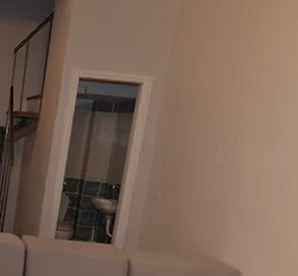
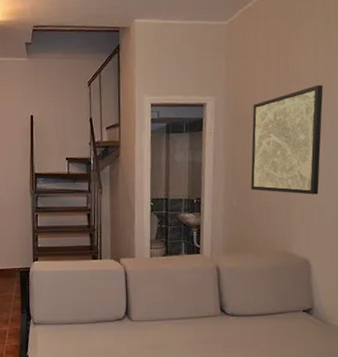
wall art: none [181,74,291,200] -> present [250,85,323,195]

